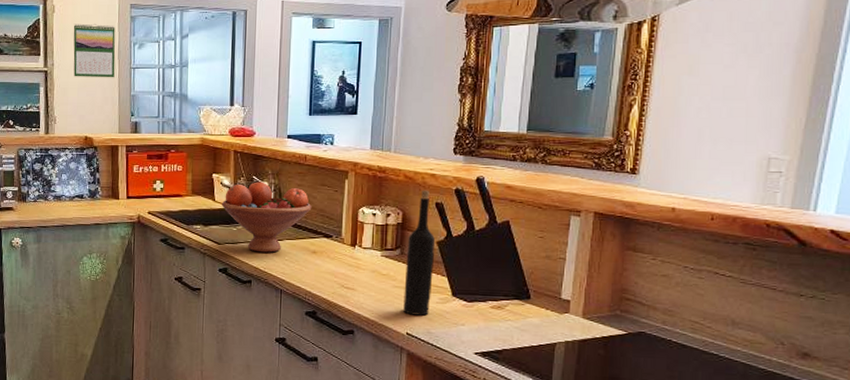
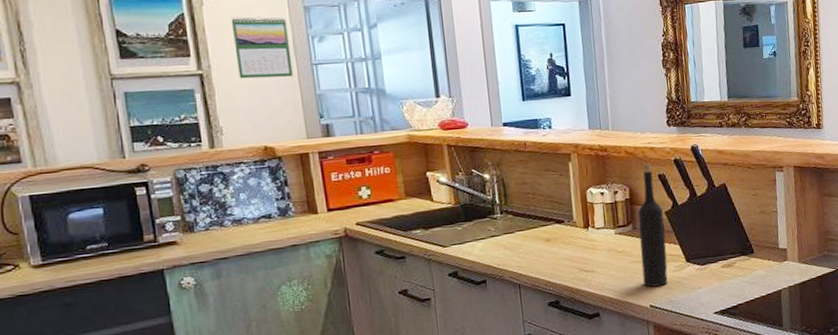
fruit bowl: present [221,181,312,253] -> none [440,174,539,249]

